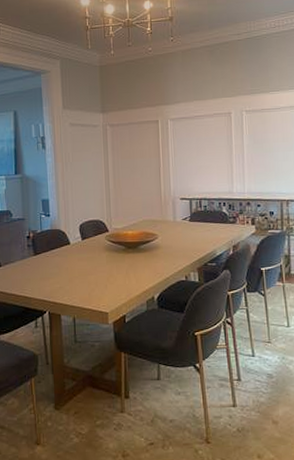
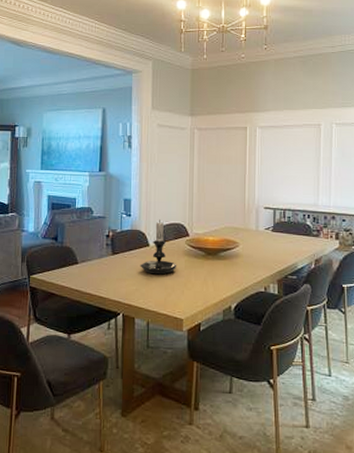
candle holder: none [62,217,99,272] -> present [140,220,177,275]

